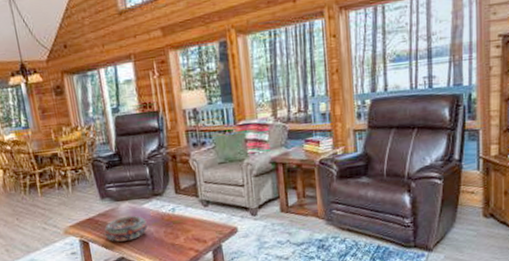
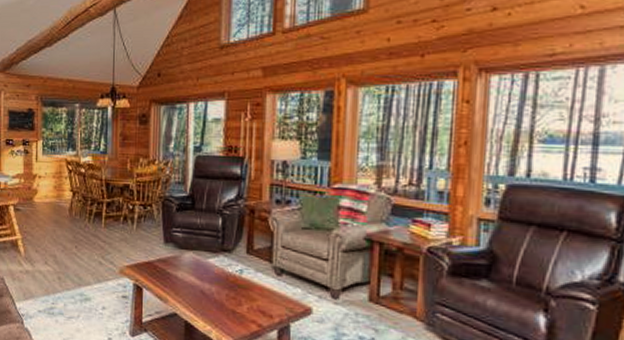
decorative bowl: present [104,216,148,242] -> none [161,268,209,296]

